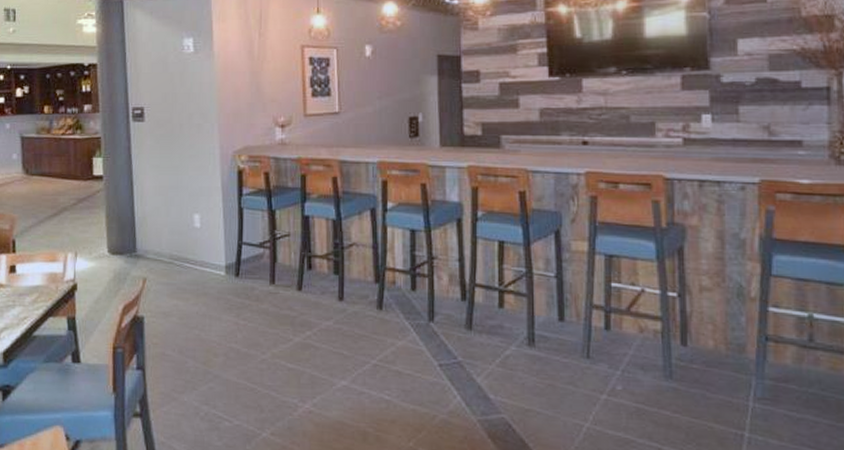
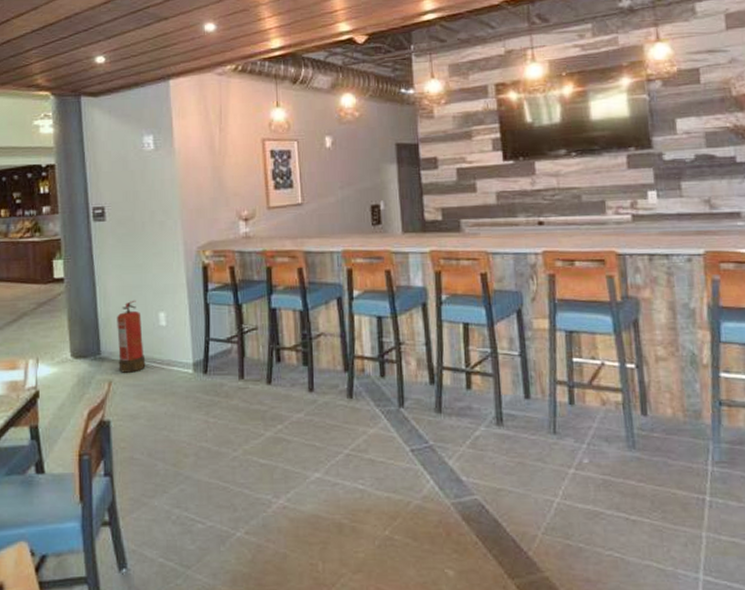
fire extinguisher: none [153,200,180,272] -> present [117,300,146,373]

